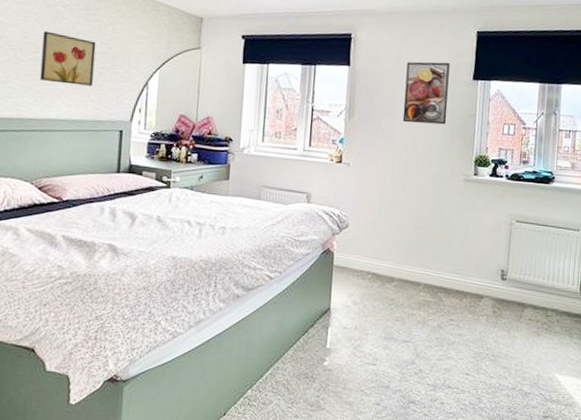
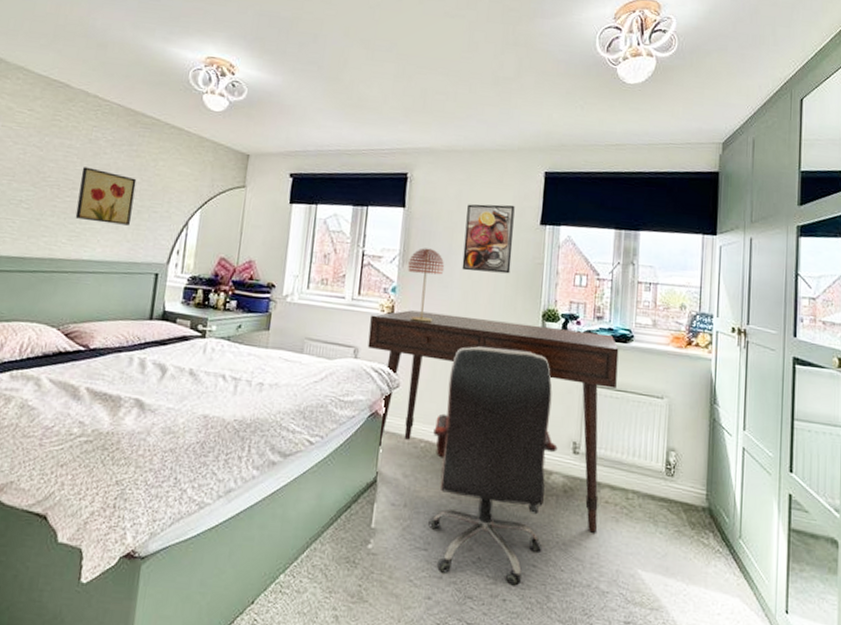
desk: none [319,159,542,345] -> present [367,310,619,533]
table lamp: none [354,102,387,170] -> present [408,248,445,322]
office chair: none [376,190,488,391] -> present [428,346,558,586]

